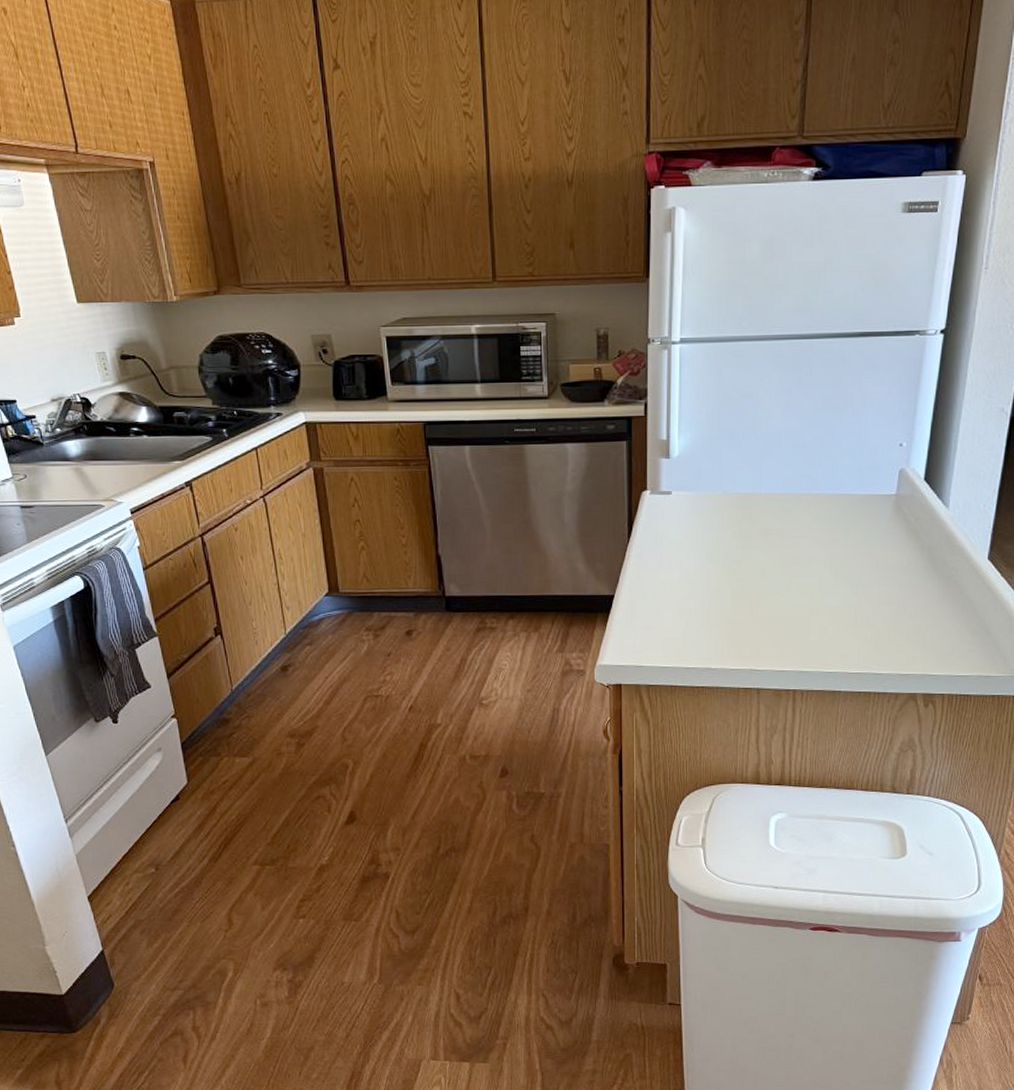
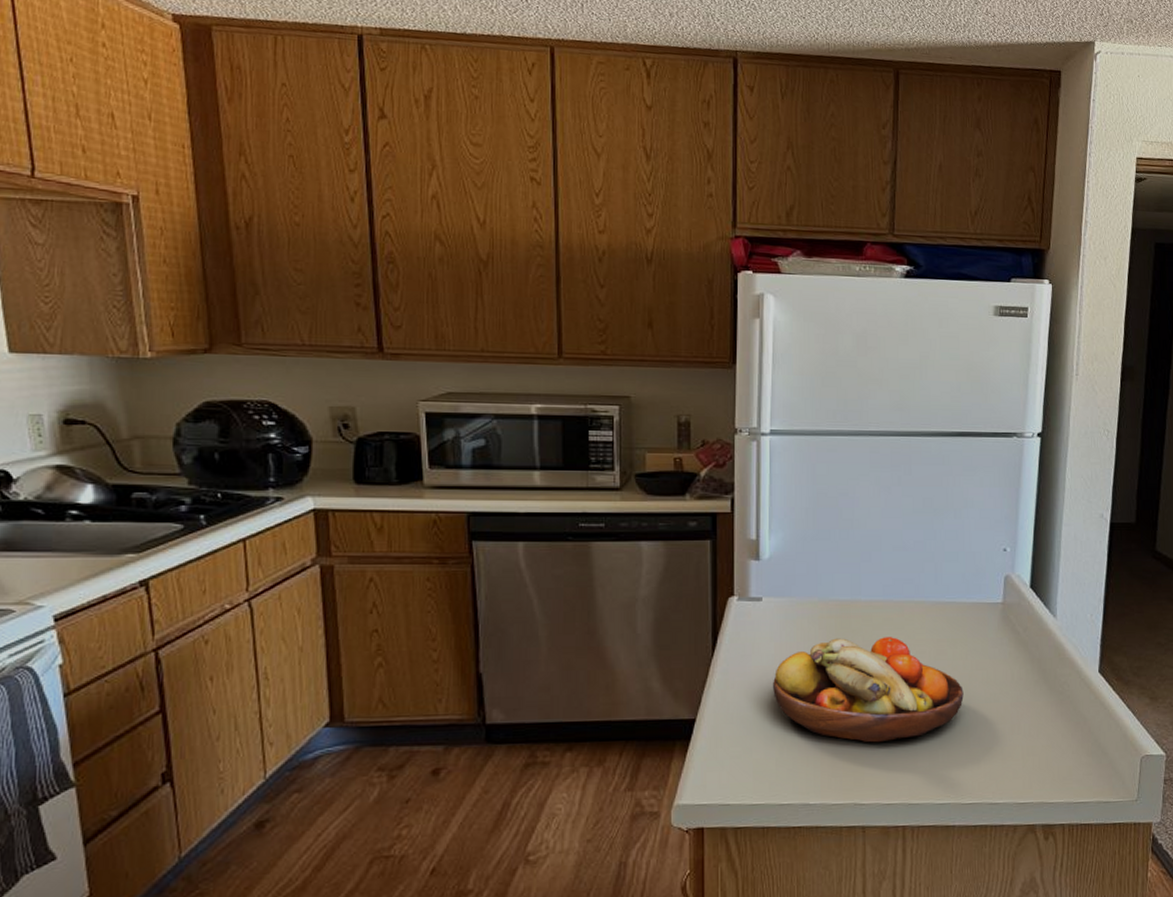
fruit bowl: none [681,526,854,619] -> present [773,637,964,743]

